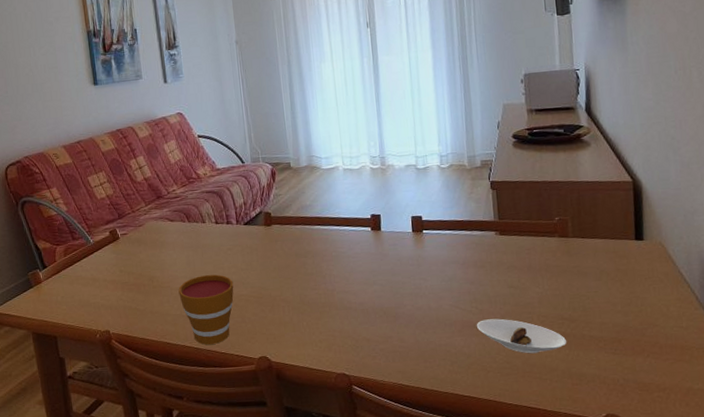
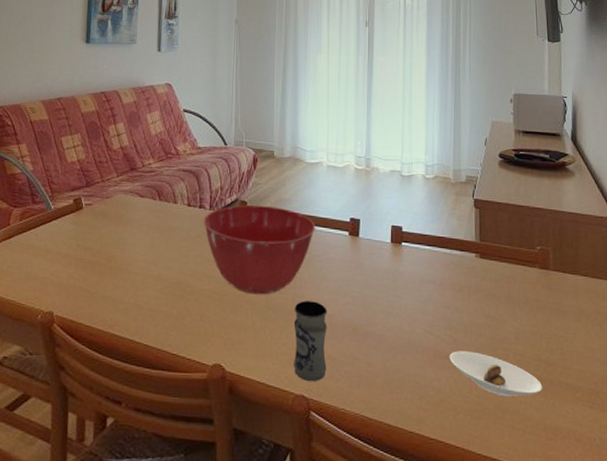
cup: present [178,274,234,345] -> none [136,262,197,343]
mixing bowl: none [232,213,339,294] -> present [203,205,316,295]
jar: none [328,293,363,362] -> present [293,301,327,382]

